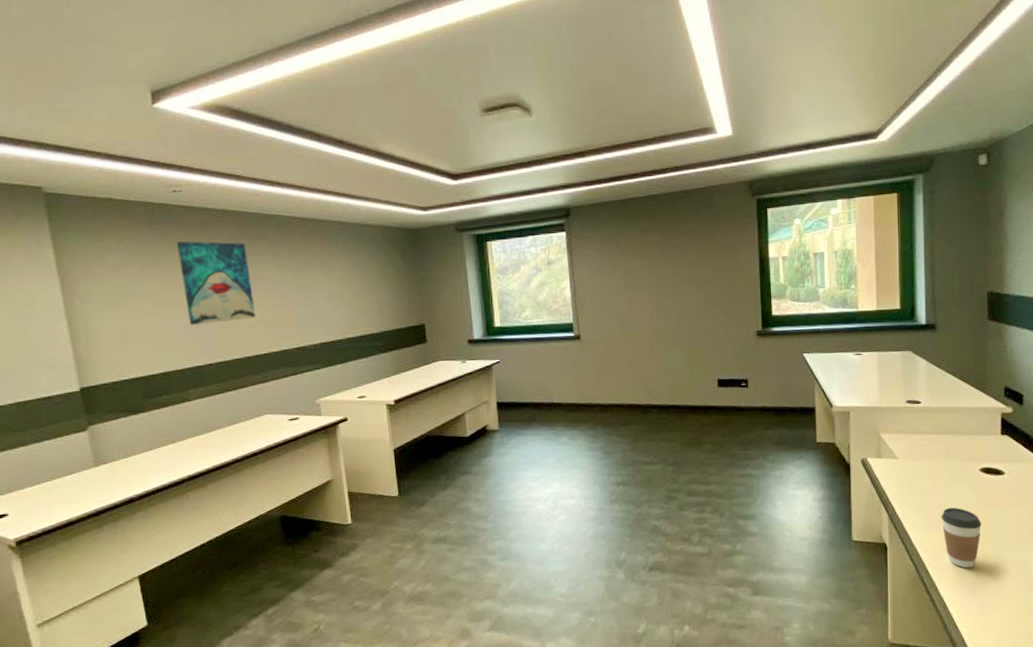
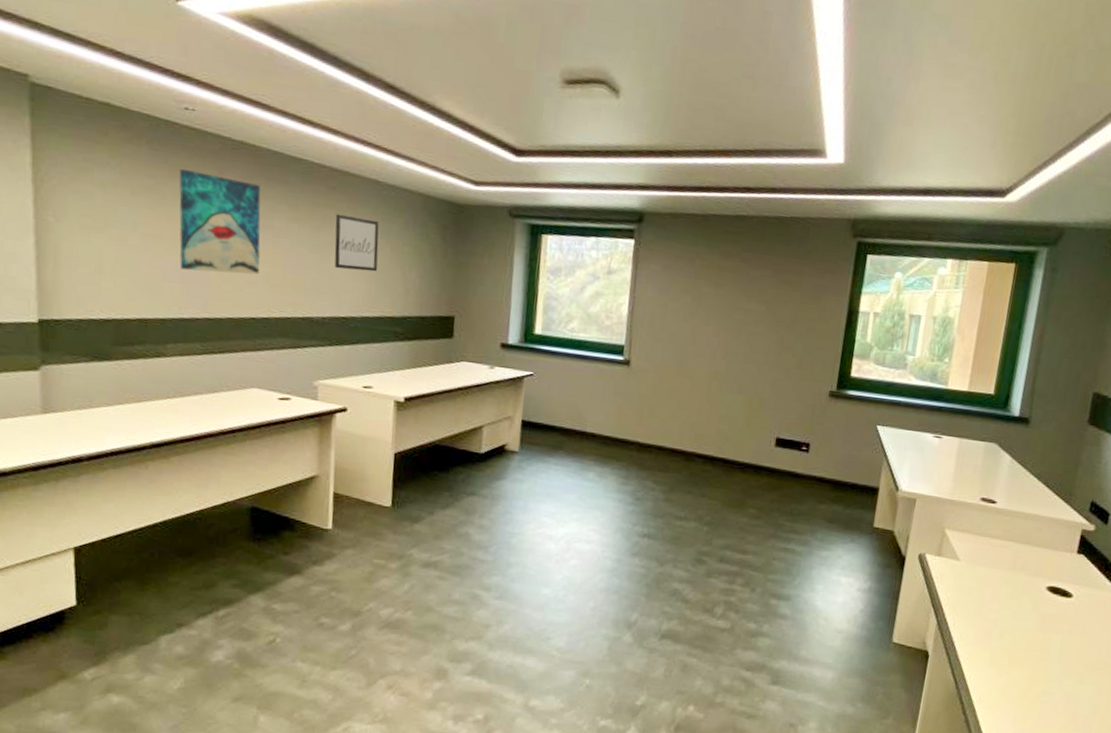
wall art: none [311,255,354,302] -> present [334,214,379,272]
coffee cup: present [941,507,981,568] -> none [992,623,1037,694]

